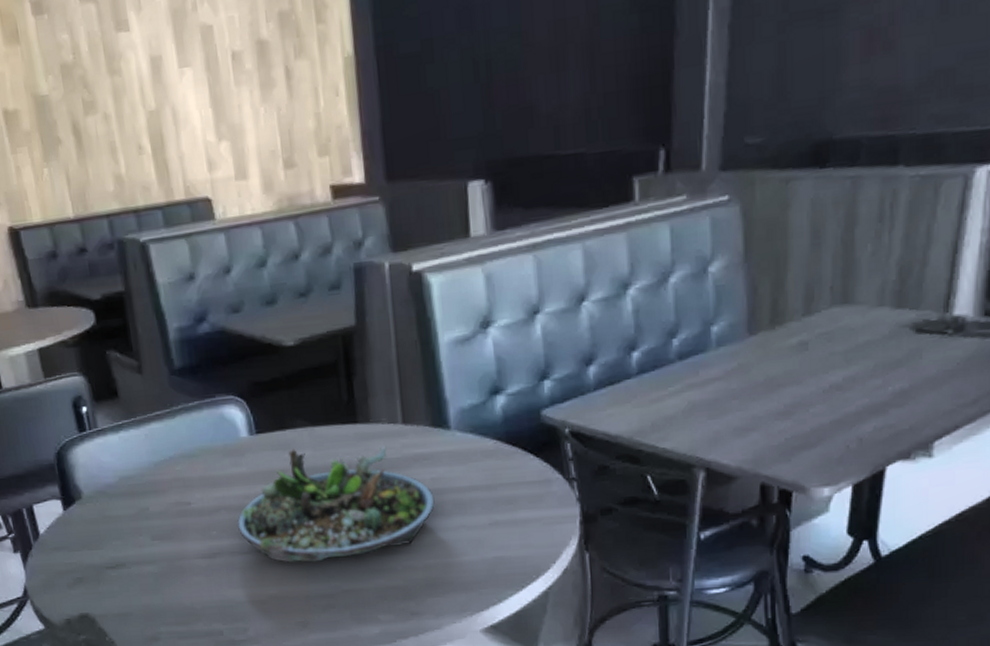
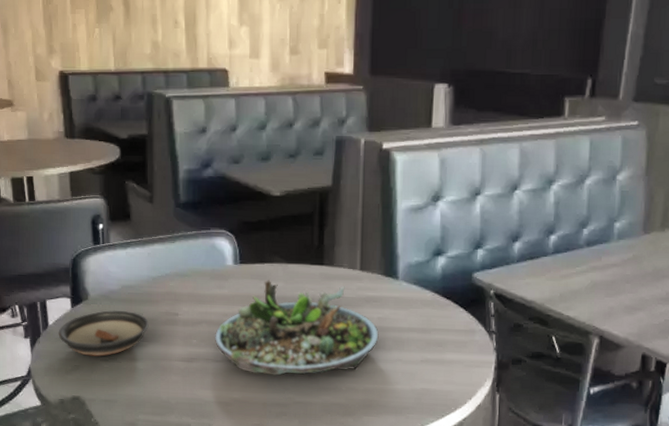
saucer: none [52,506,158,565] -> present [58,310,149,357]

